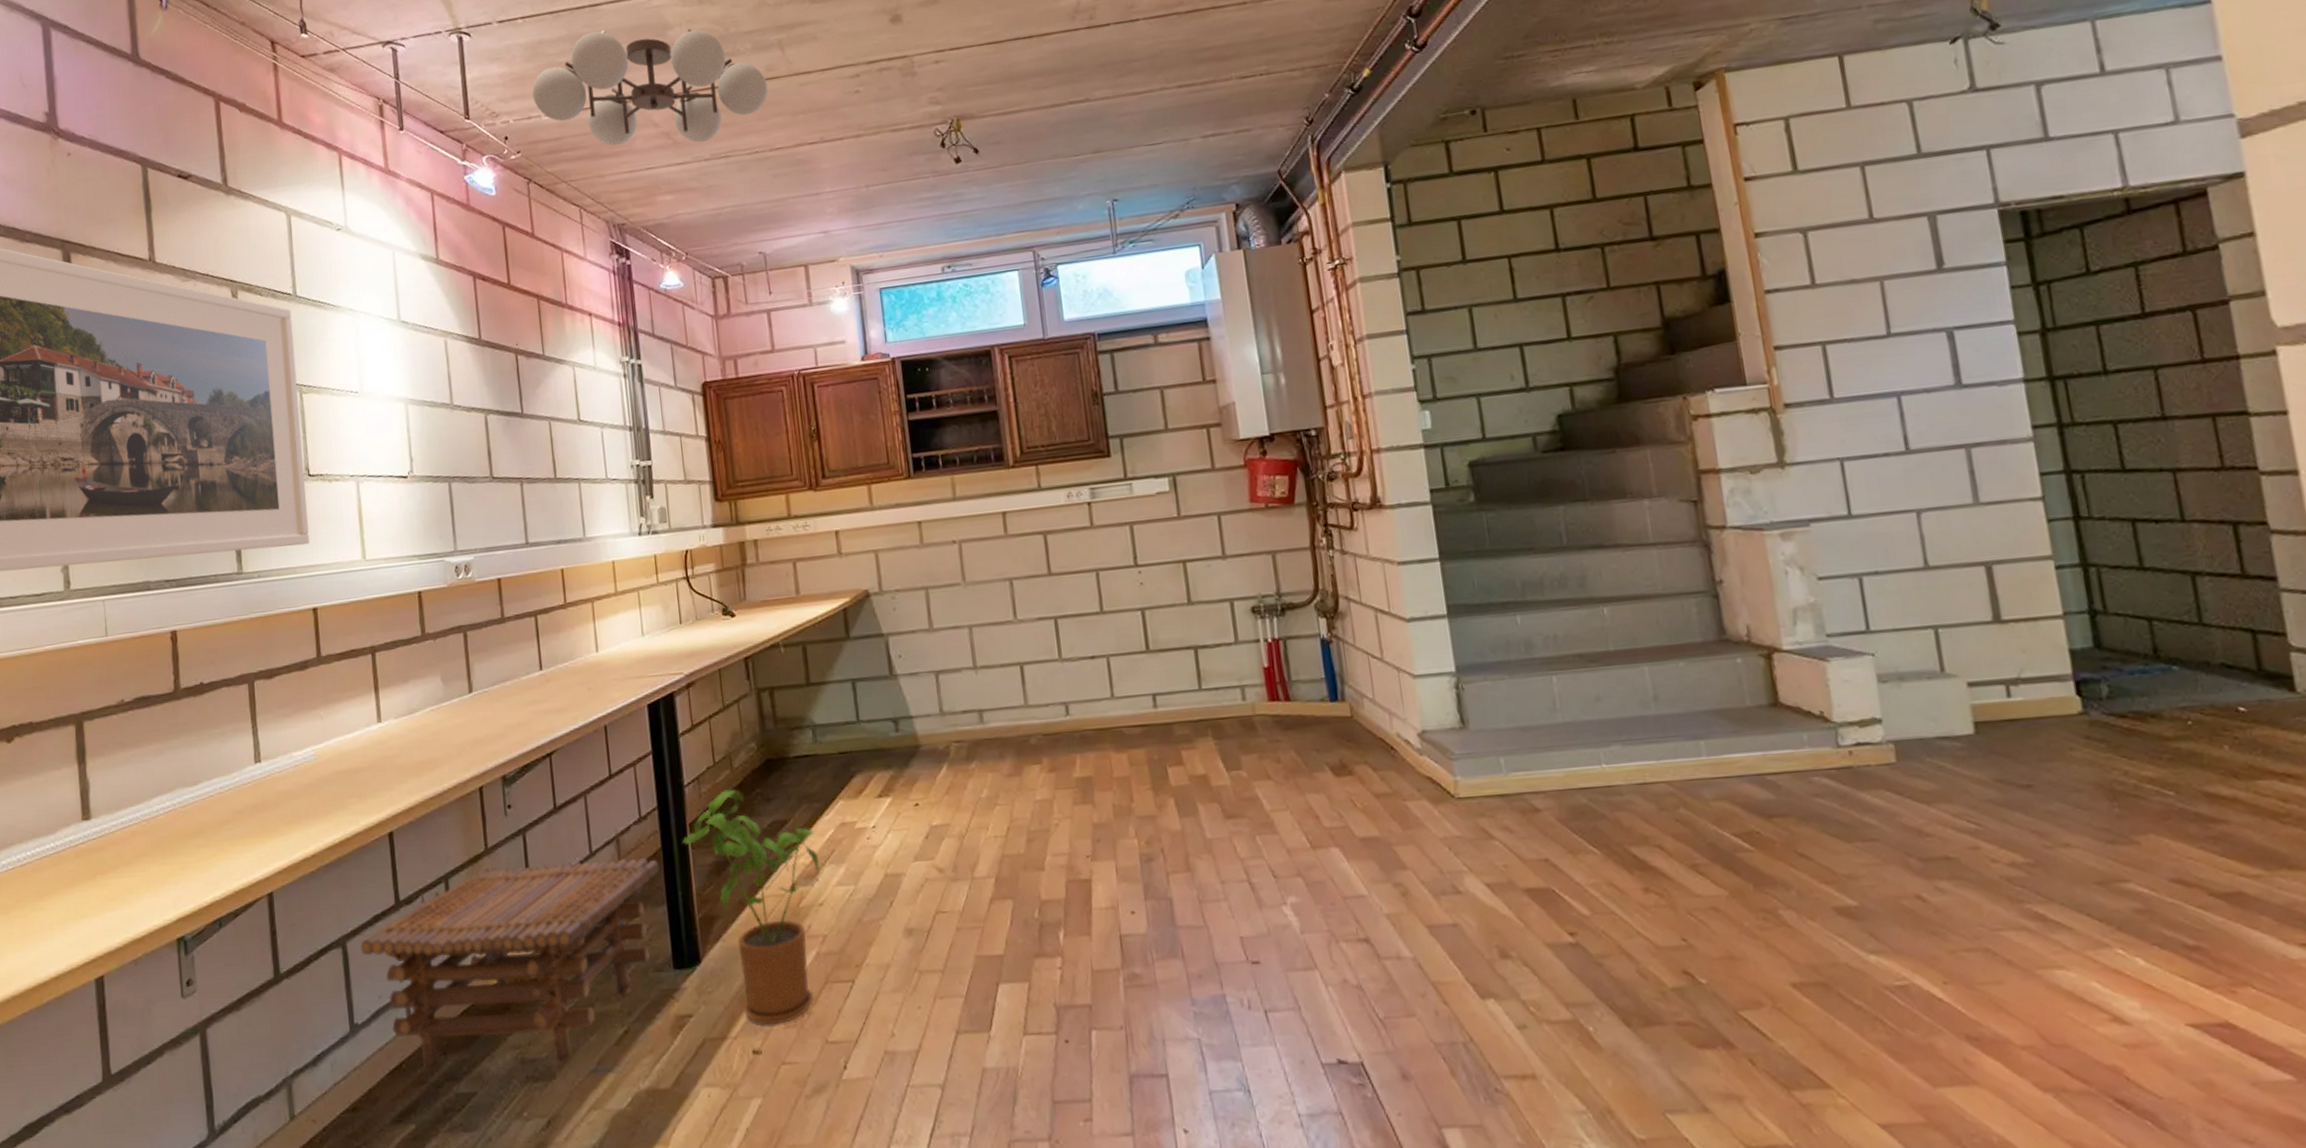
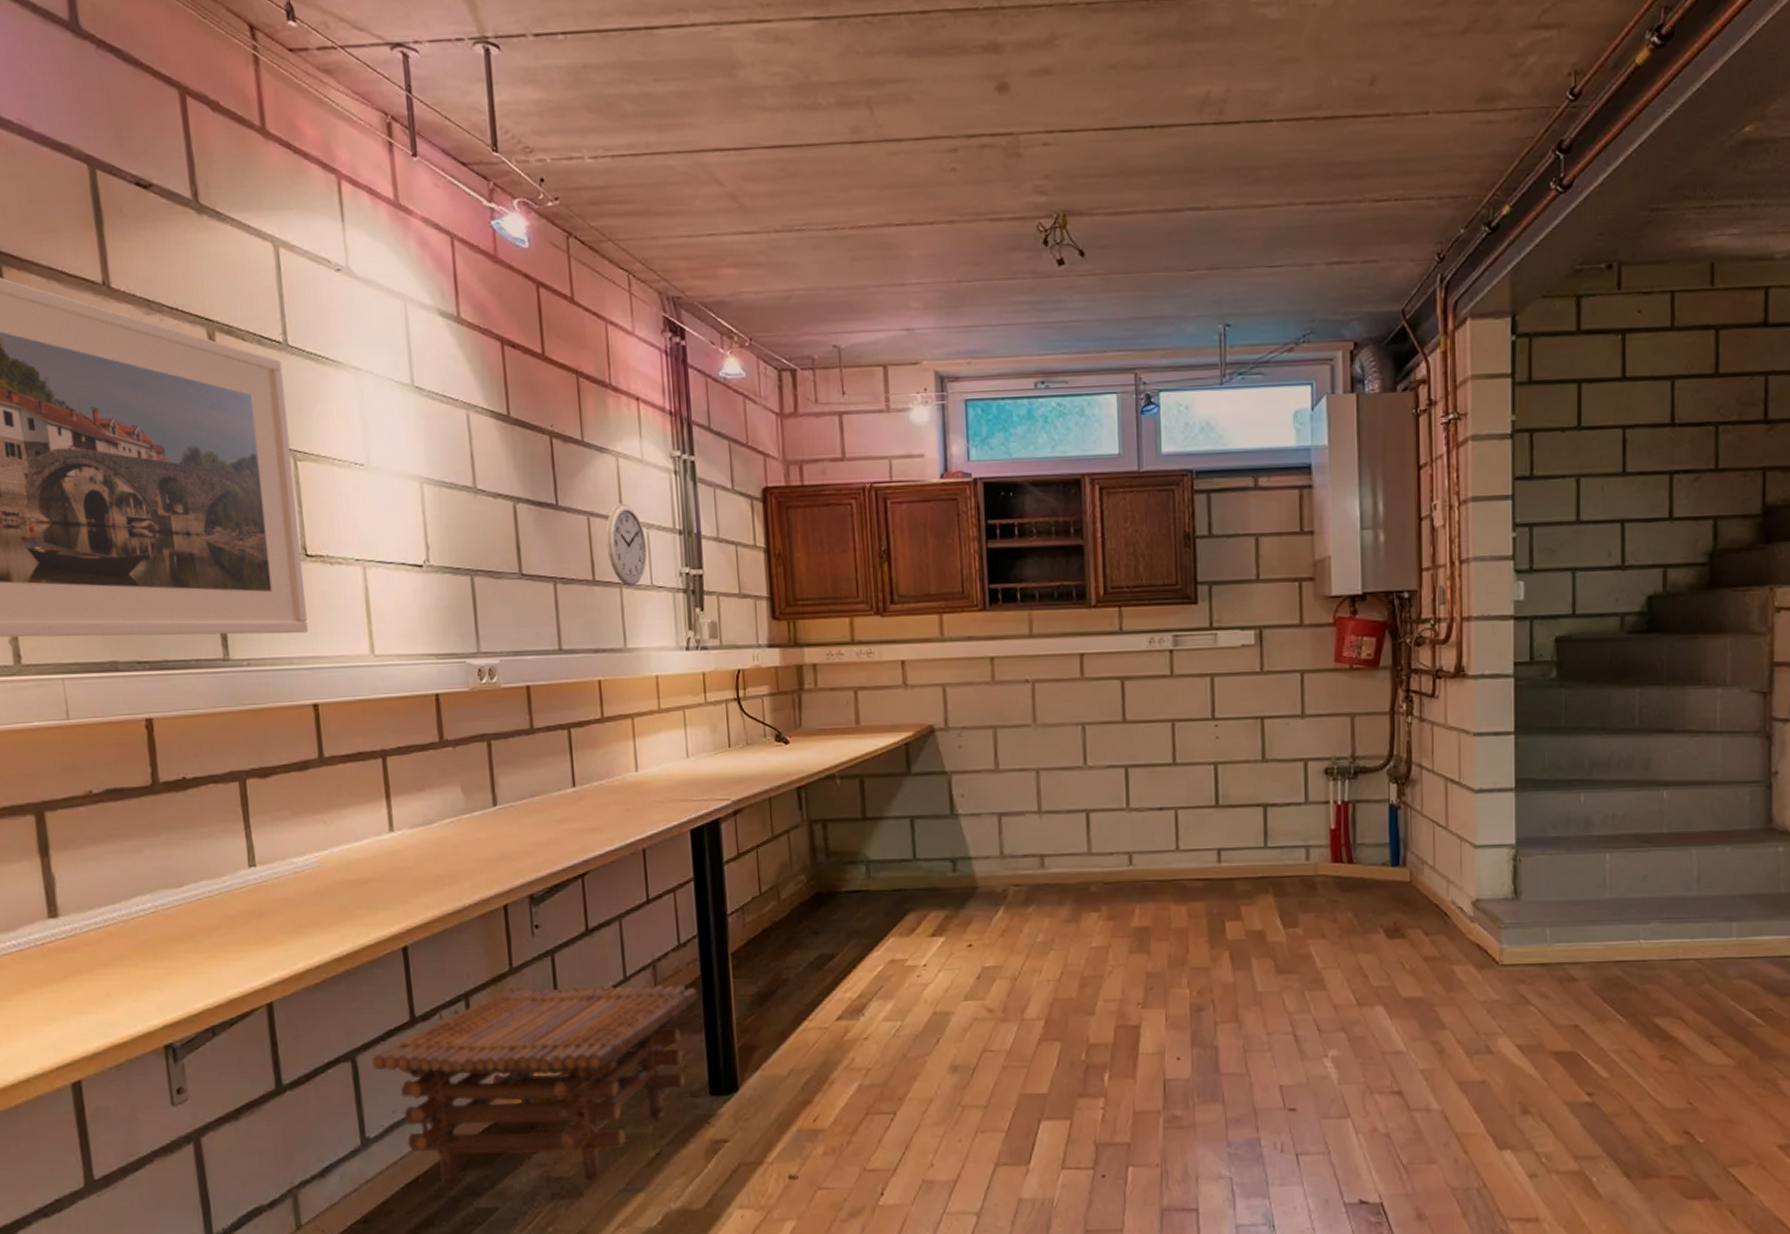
light fixture: present [532,29,768,146] -> none [574,60,852,211]
wall clock: none [565,407,602,481] -> present [606,503,647,586]
house plant: present [682,789,819,1025] -> none [724,921,866,1152]

